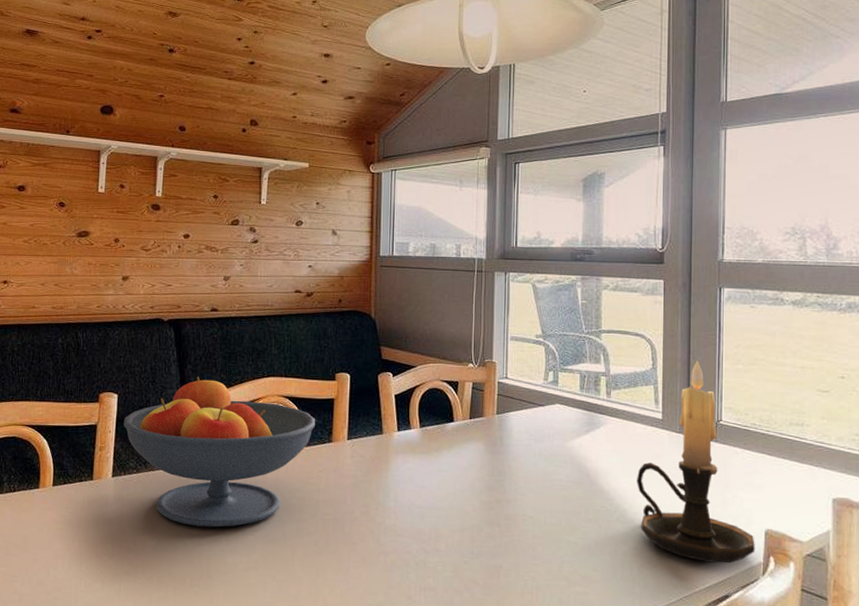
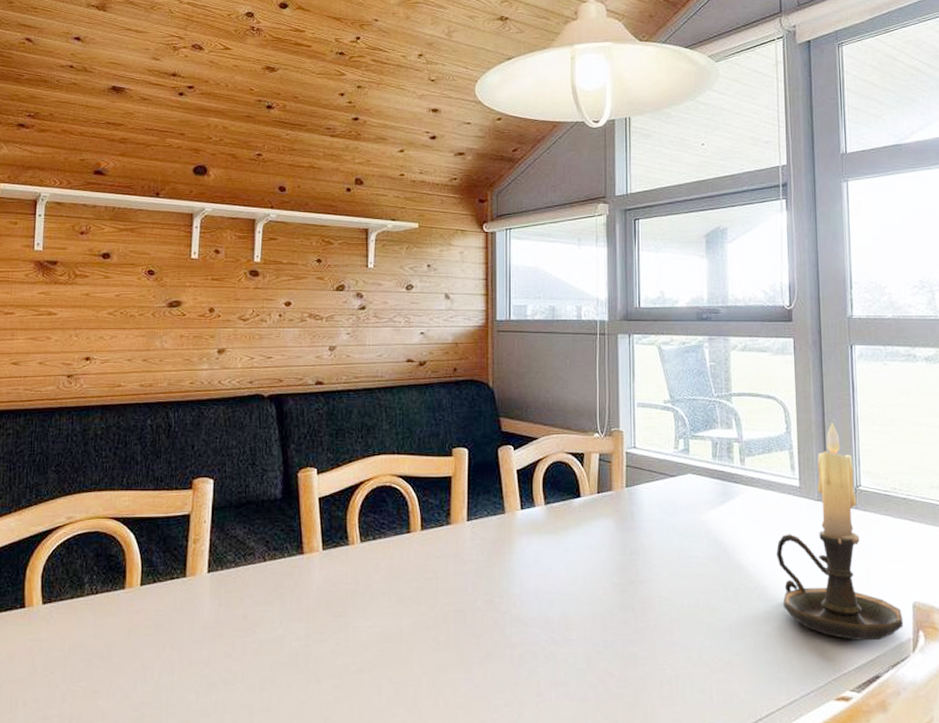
fruit bowl: present [123,377,316,528] -> none [220,457,432,625]

